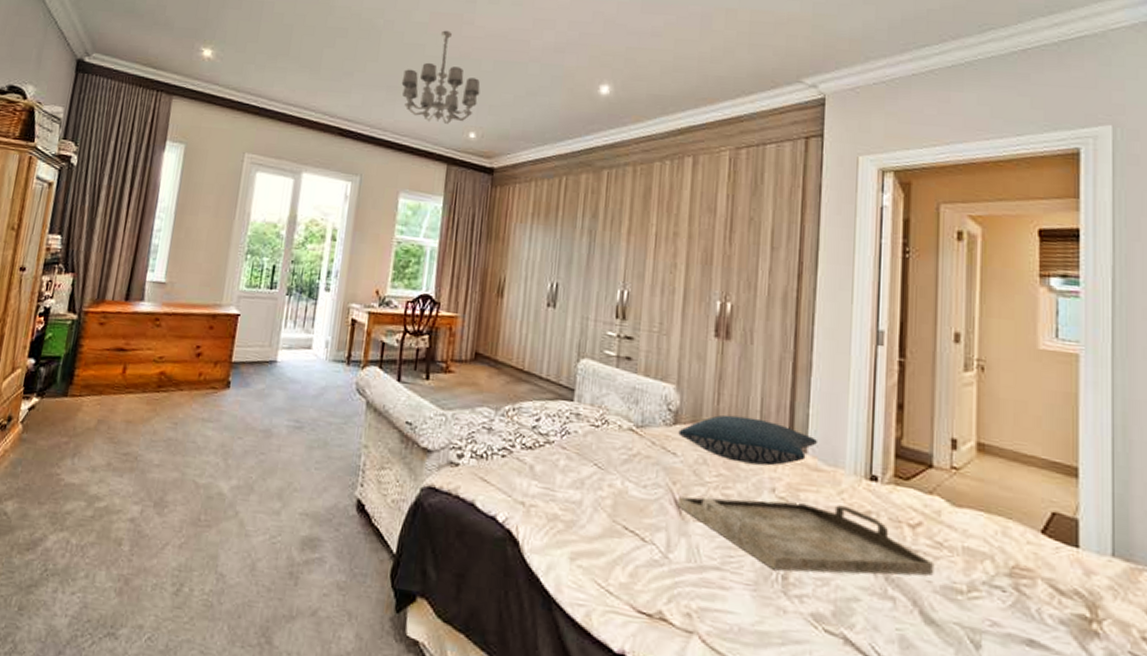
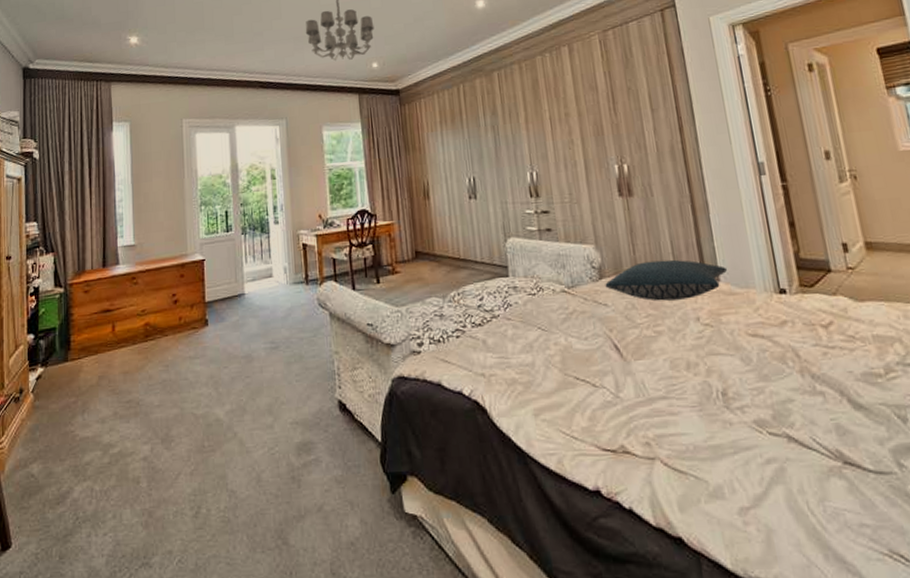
serving tray: present [677,496,935,576] -> none [616,320,853,389]

